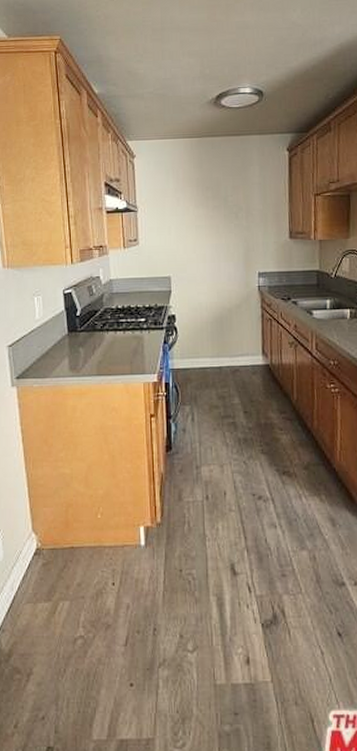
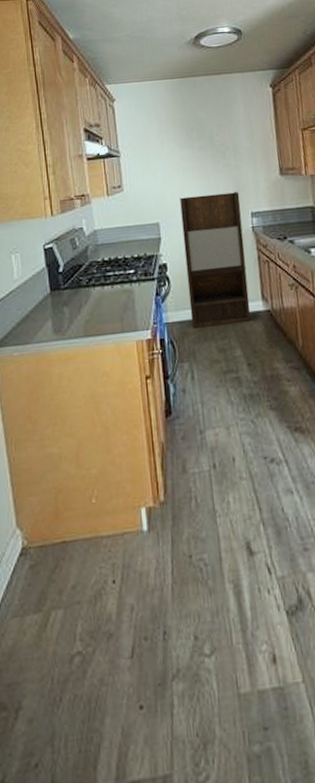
shelving unit: none [191,251,251,376] -> present [179,191,251,328]

